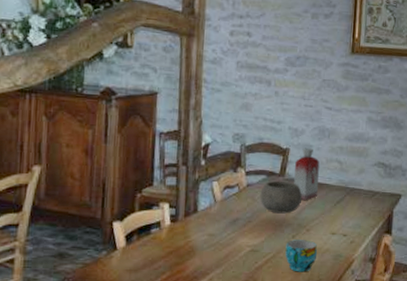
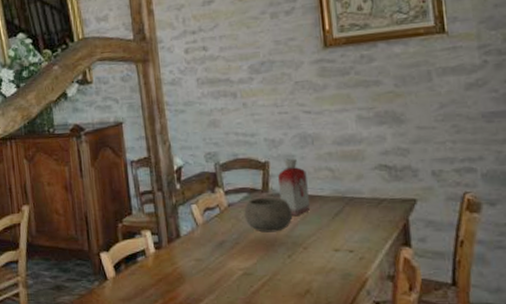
cup: present [285,239,318,272] -> none [282,259,322,295]

